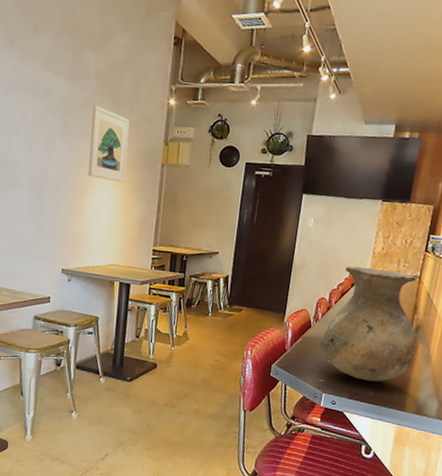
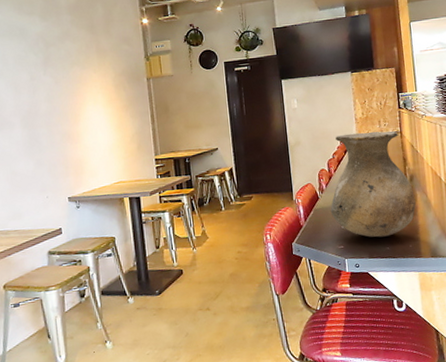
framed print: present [88,105,130,183] -> none [70,36,115,103]

